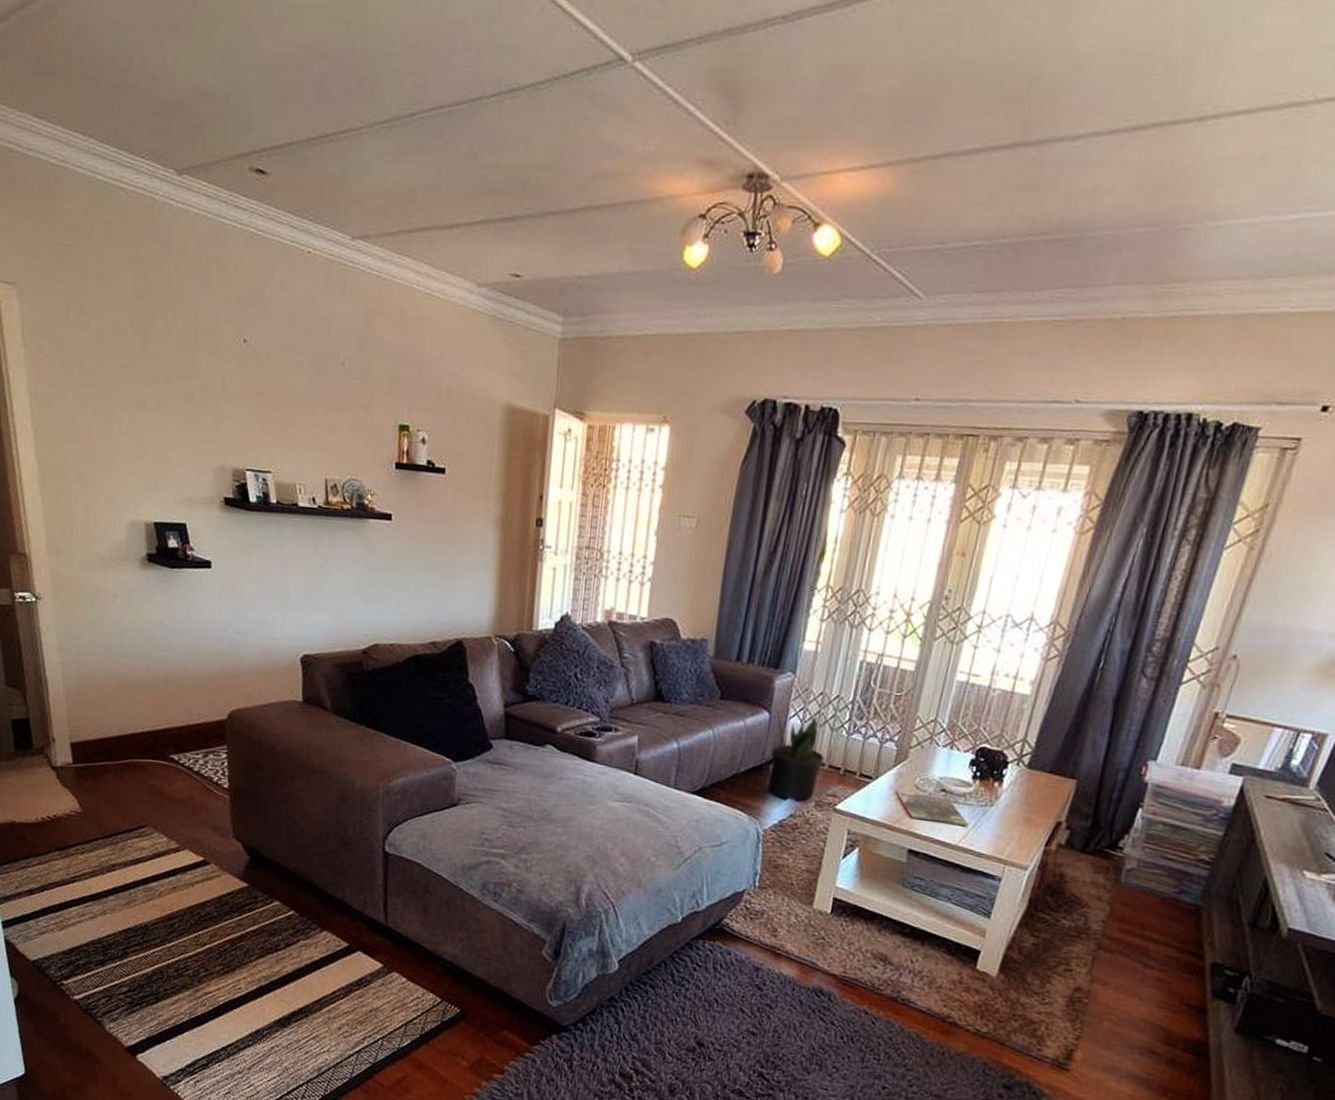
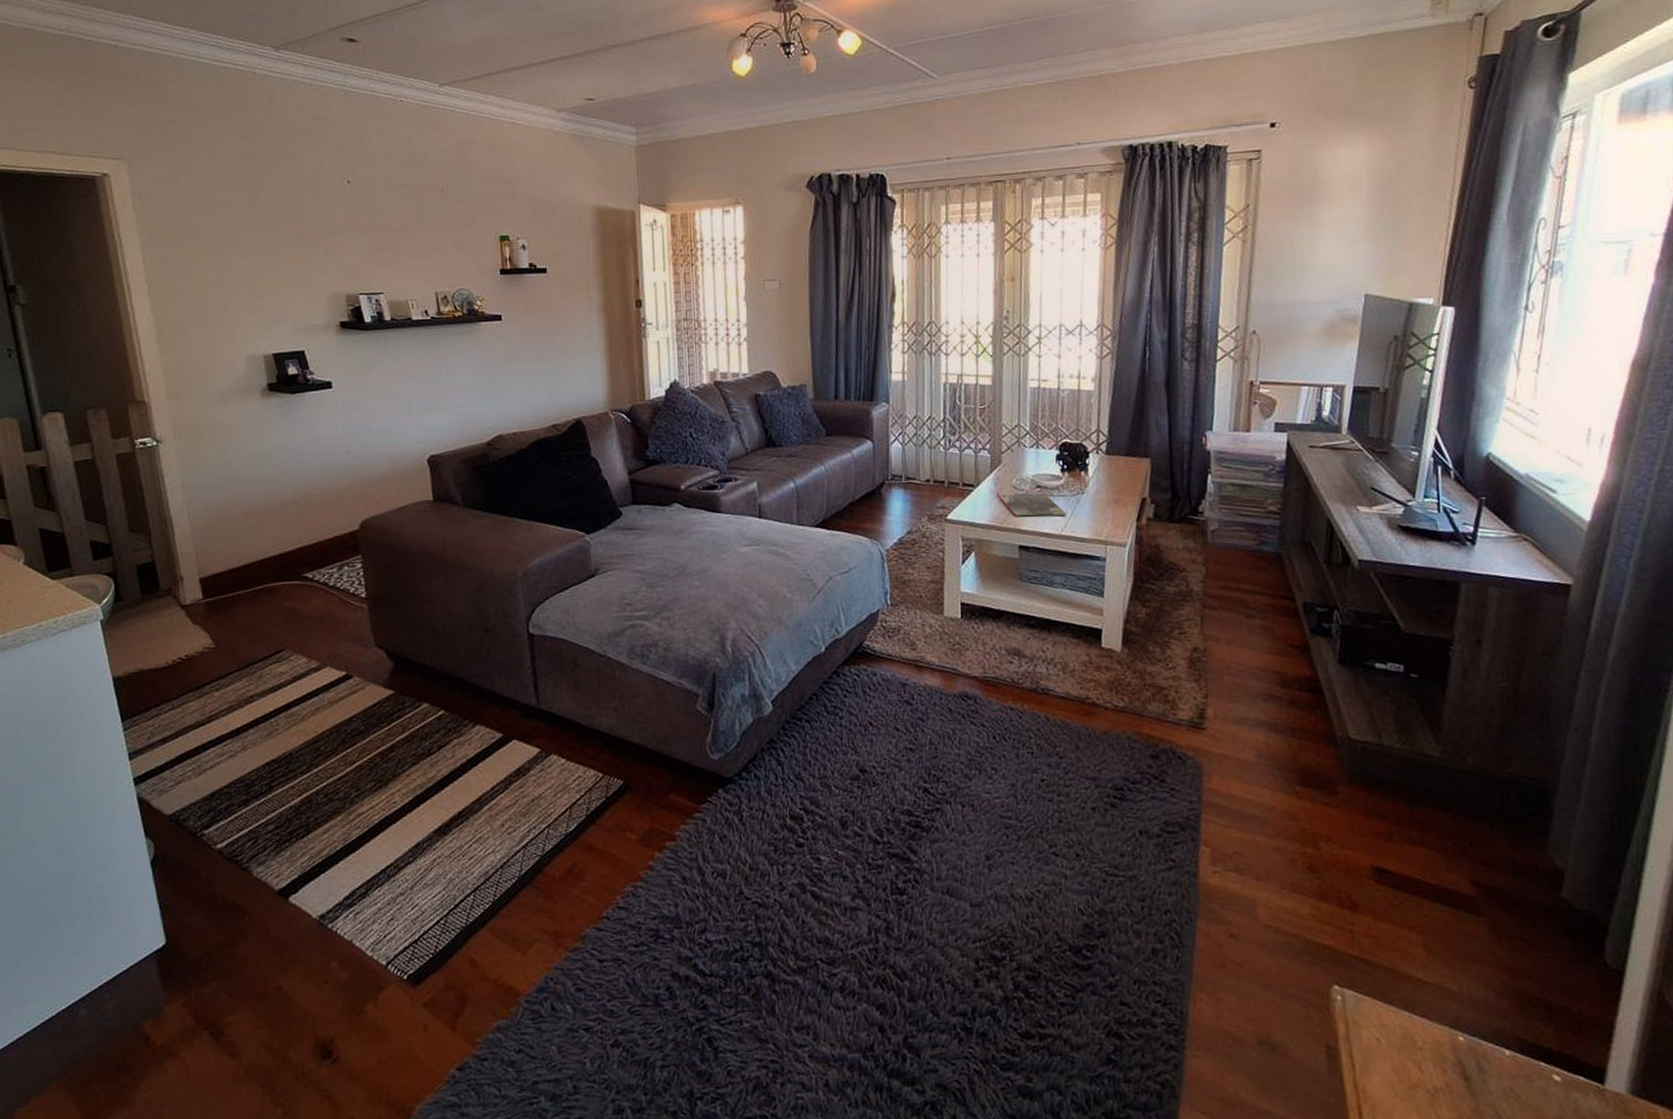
planter: present [767,713,824,802] -> none [880,439,928,519]

